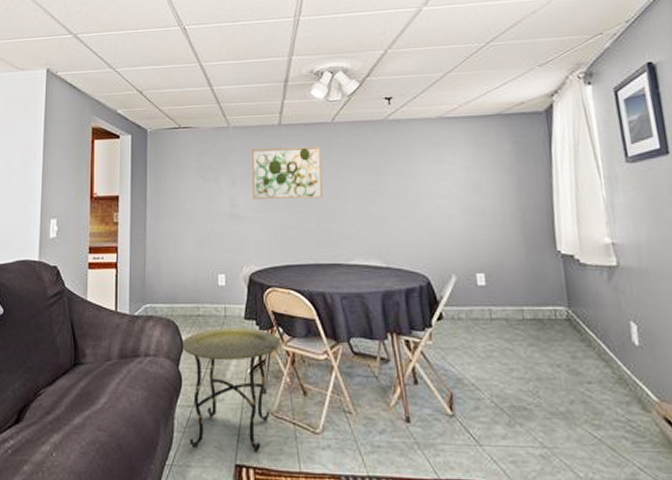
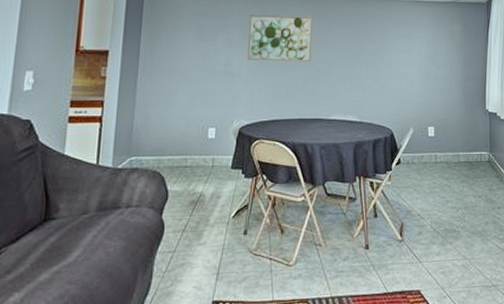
side table: present [181,327,281,452] -> none [166,176,264,290]

